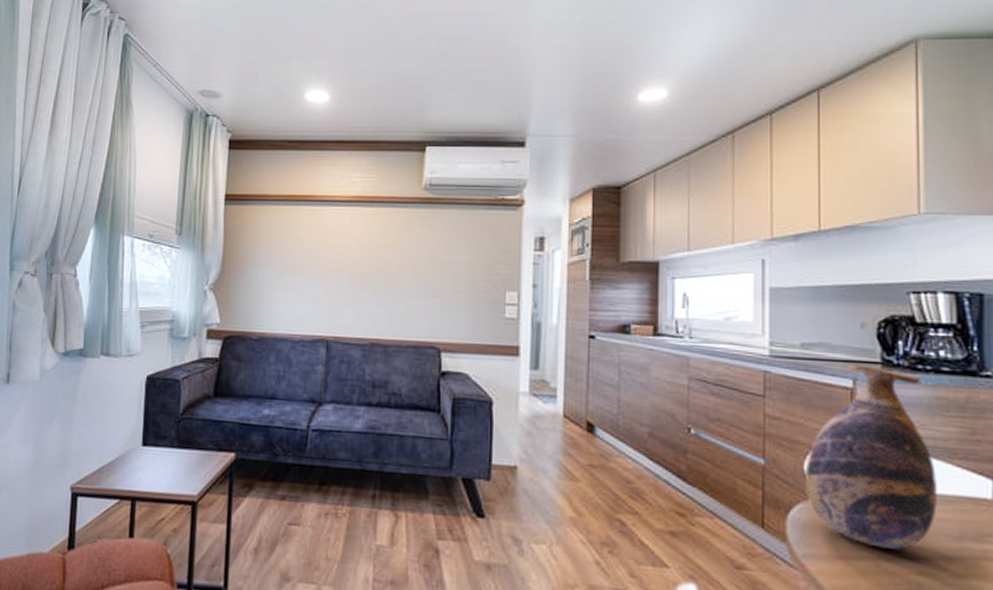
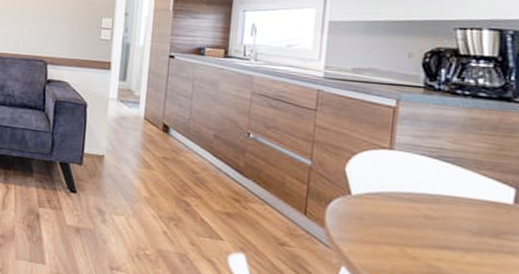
vase: present [804,364,937,551] -> none [345,87,464,241]

